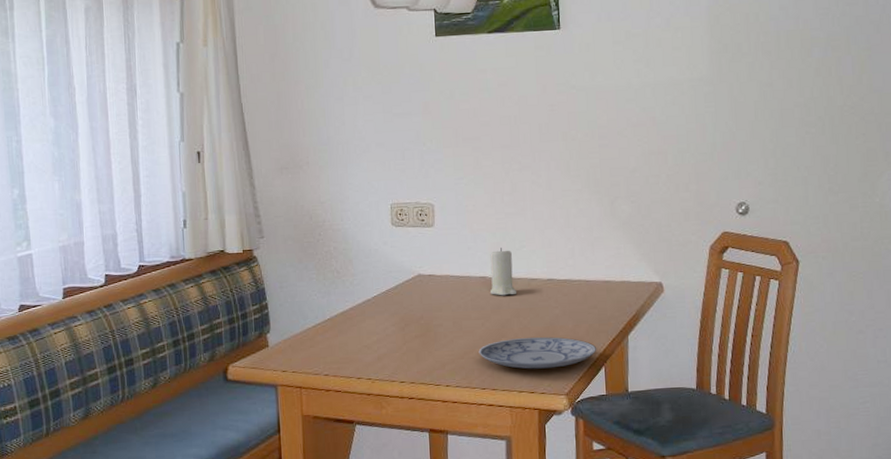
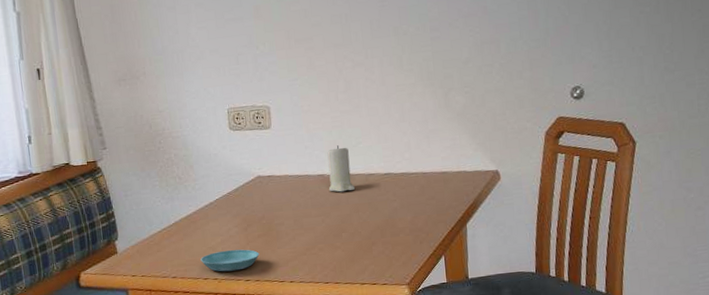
saucer: none [355,349,416,372] -> present [201,249,260,272]
plate: present [478,336,597,369] -> none [320,229,436,262]

